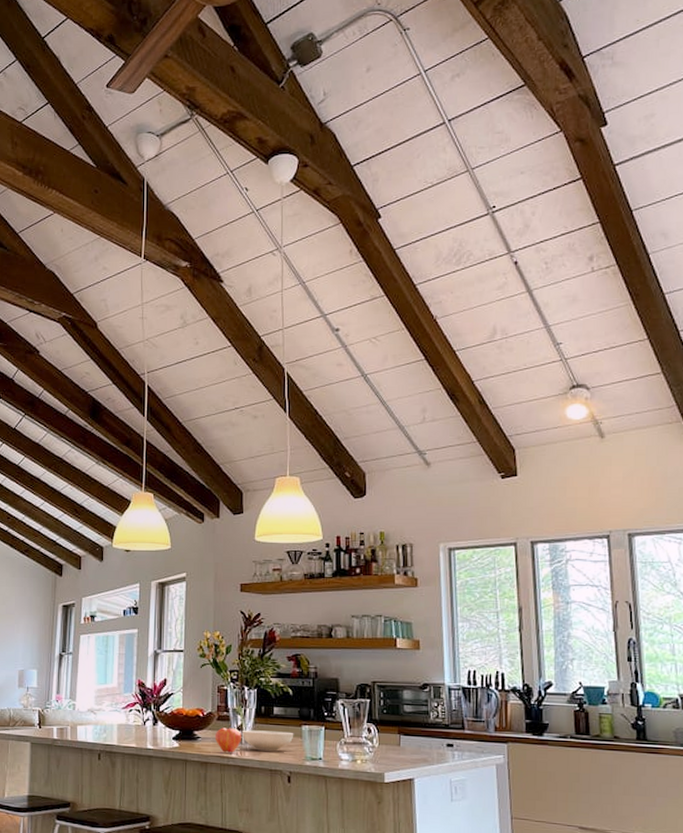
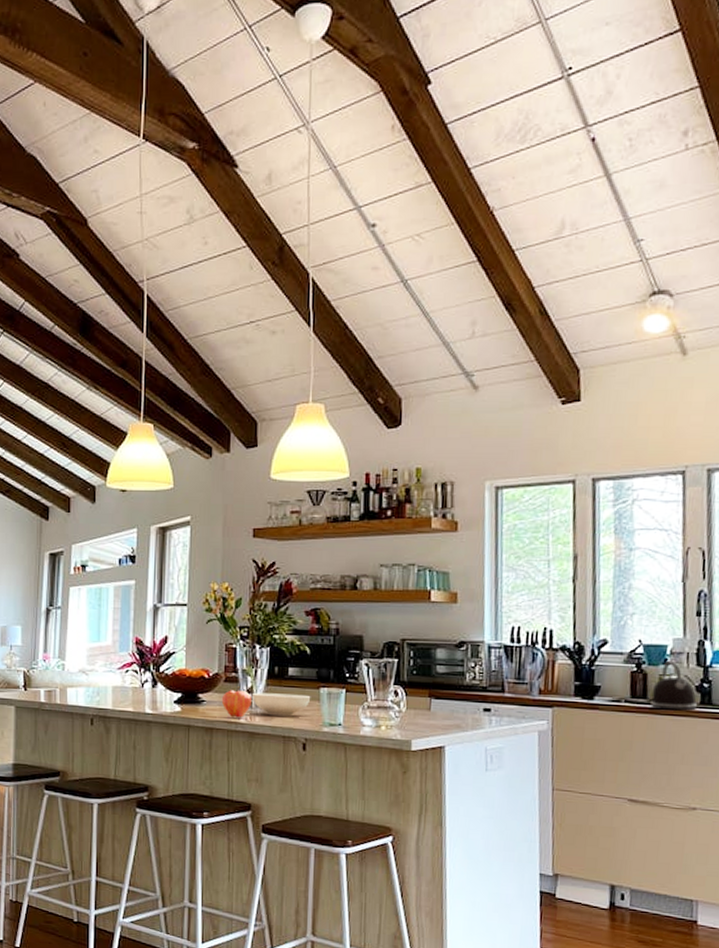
kettle: none [593,700,635,746] -> present [650,660,698,711]

